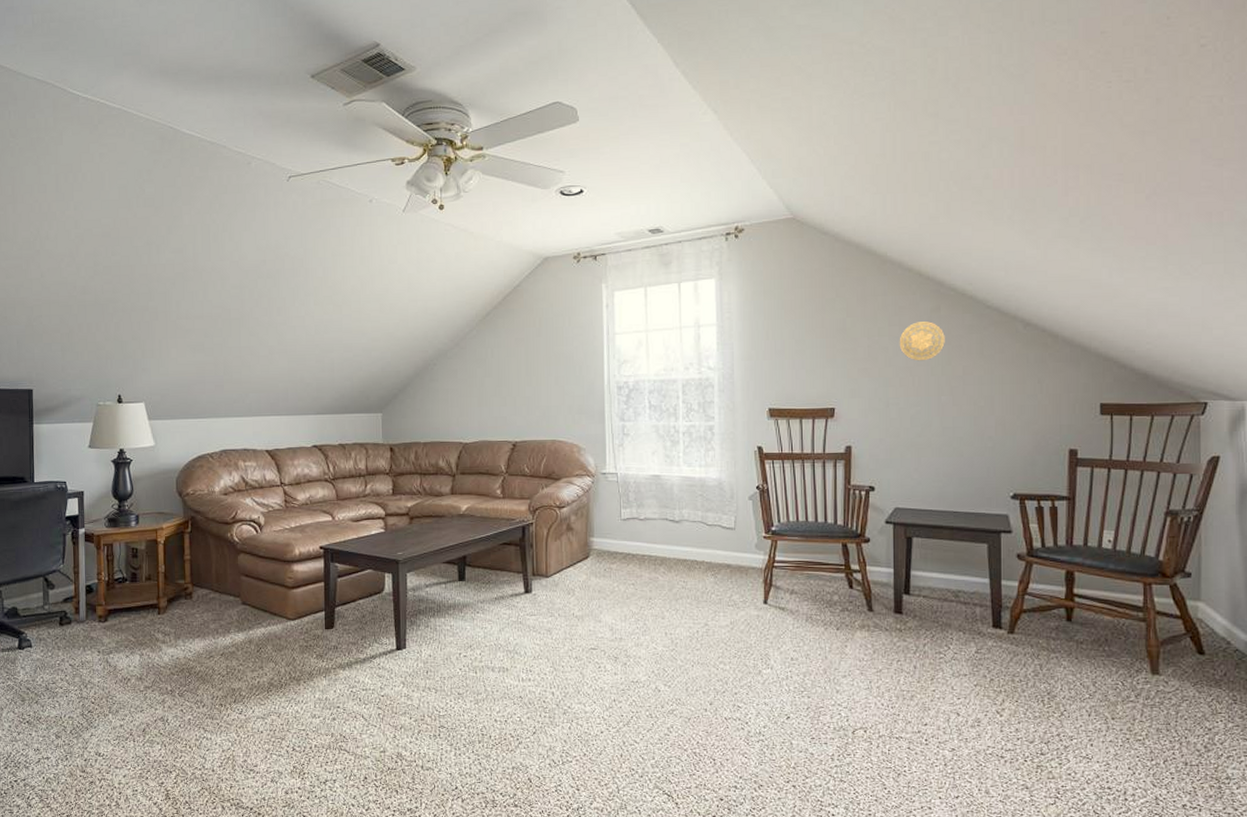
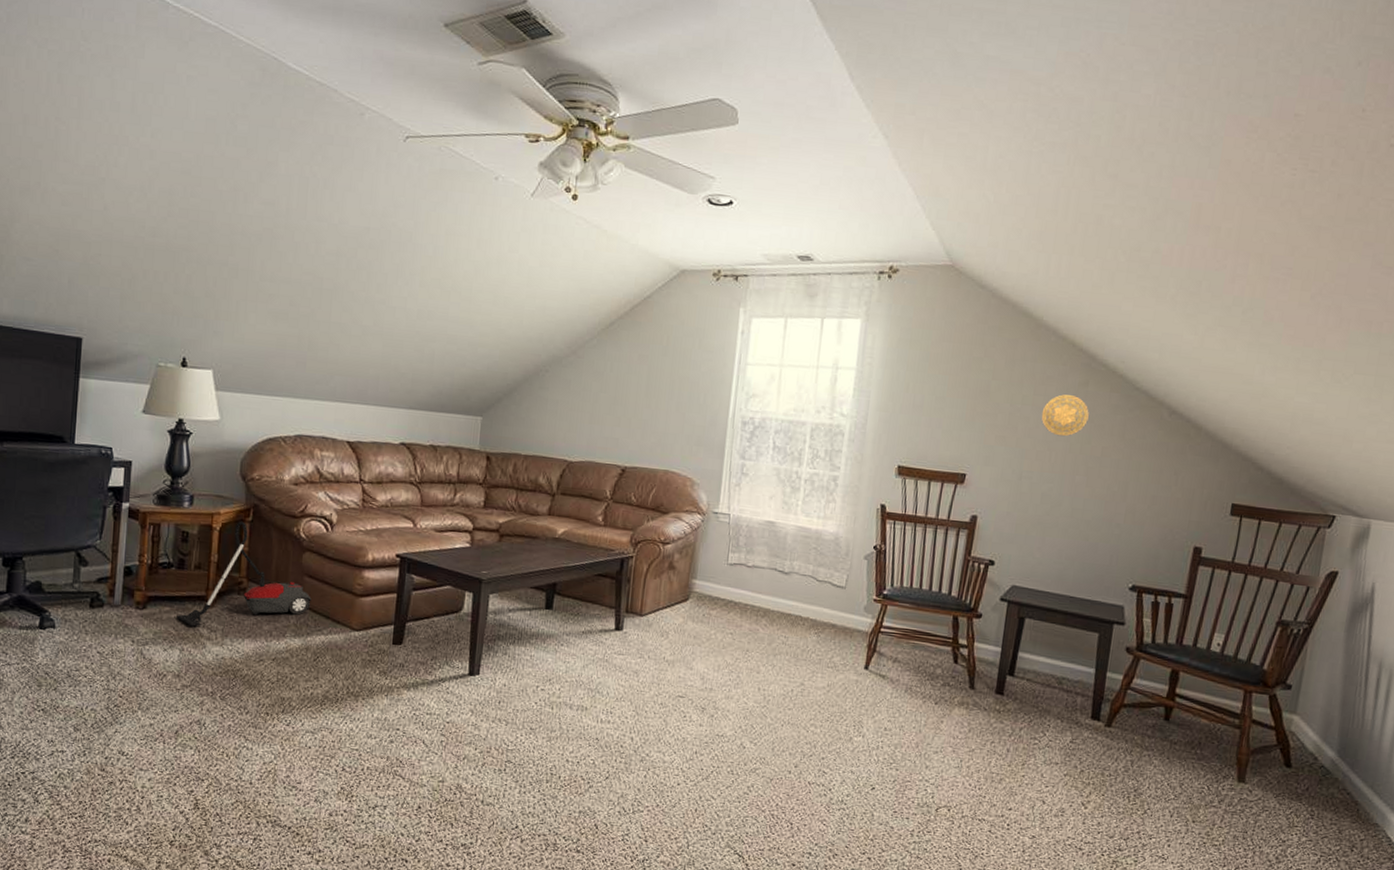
vacuum cleaner: none [134,532,249,633] -> present [176,521,311,627]

